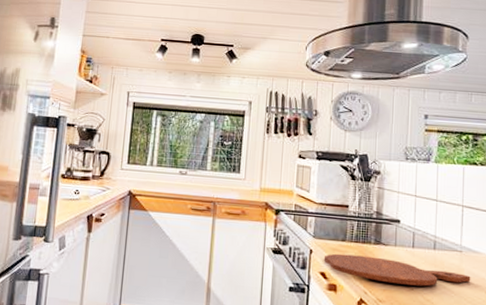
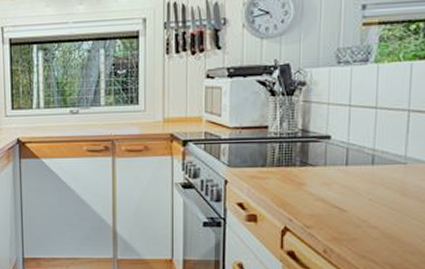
cutting board: present [323,253,471,287] -> none [241,180,417,207]

